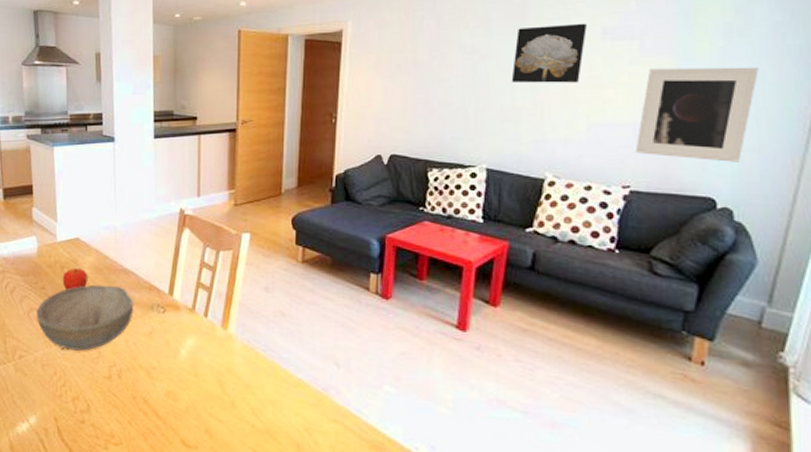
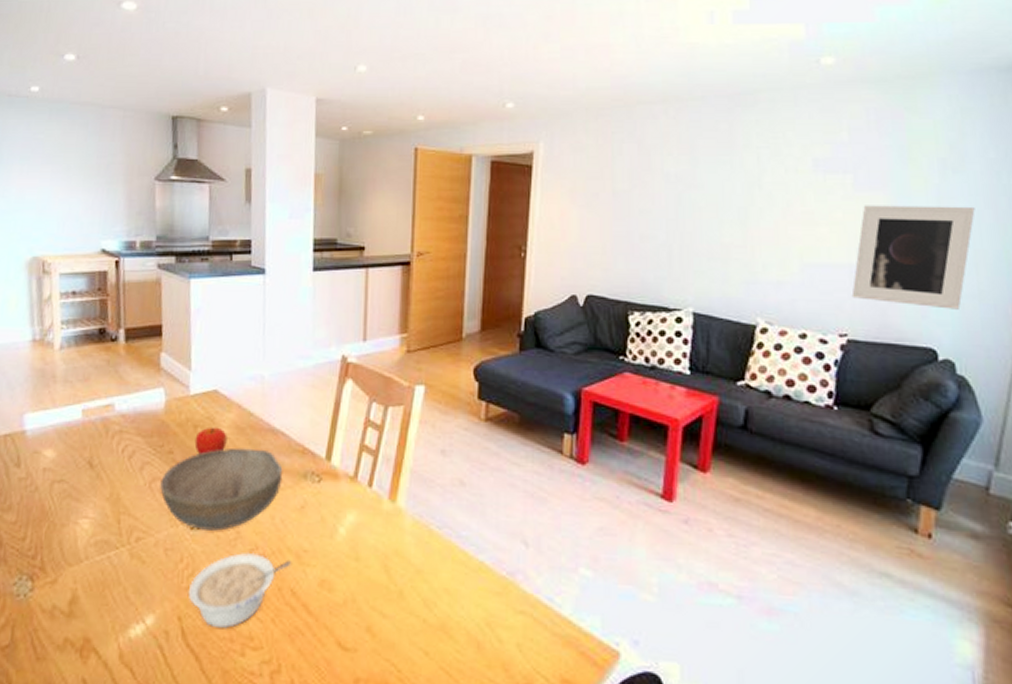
legume: none [61,368,142,429] -> present [188,552,291,630]
wall art: present [511,23,587,83] -> none [719,154,798,218]

